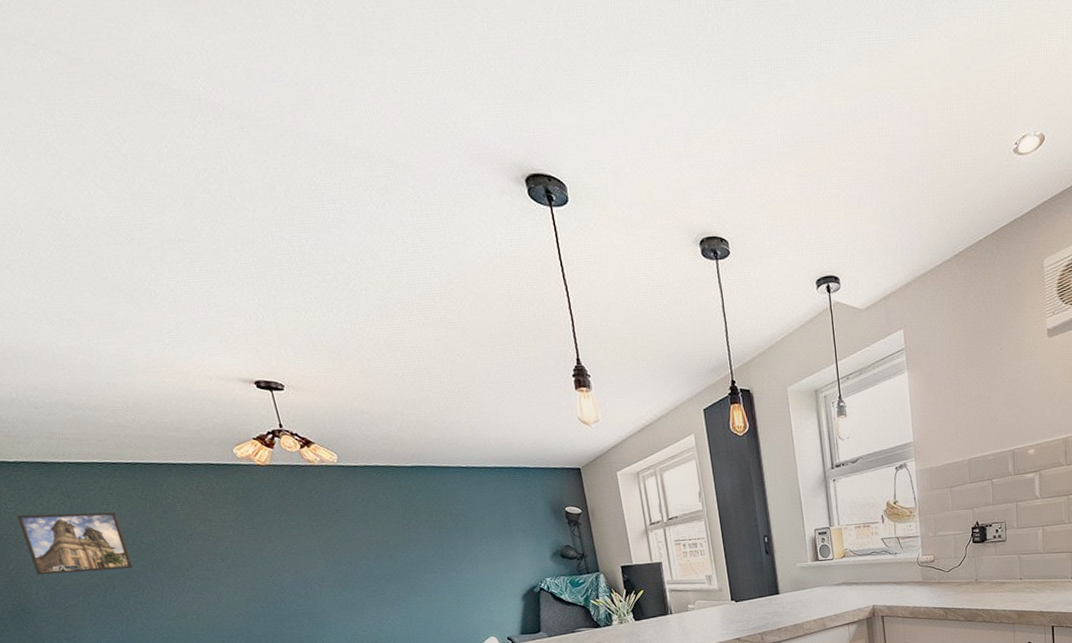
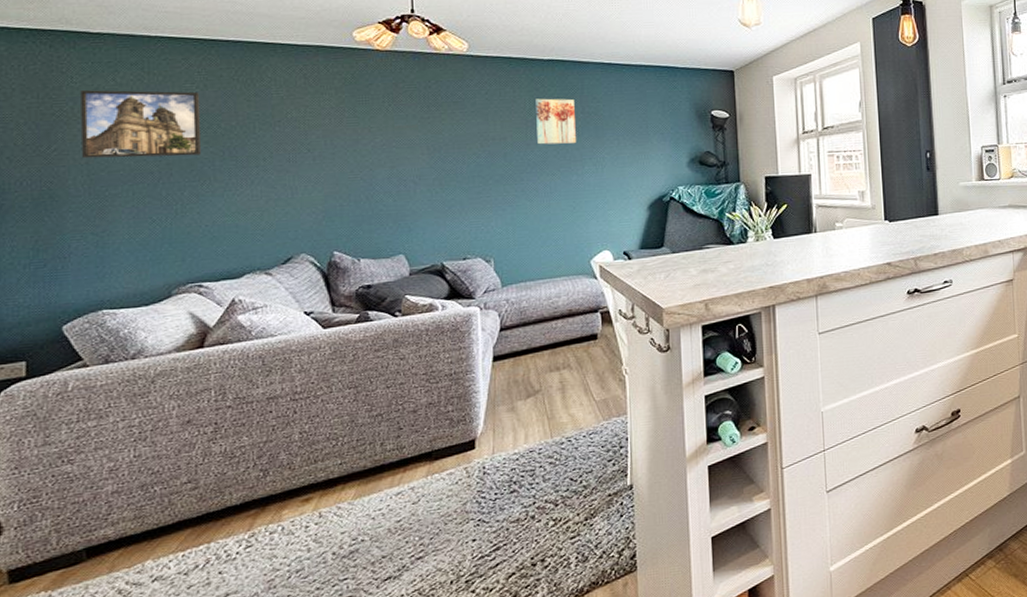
wall art: none [407,502,450,546] -> present [535,98,576,145]

